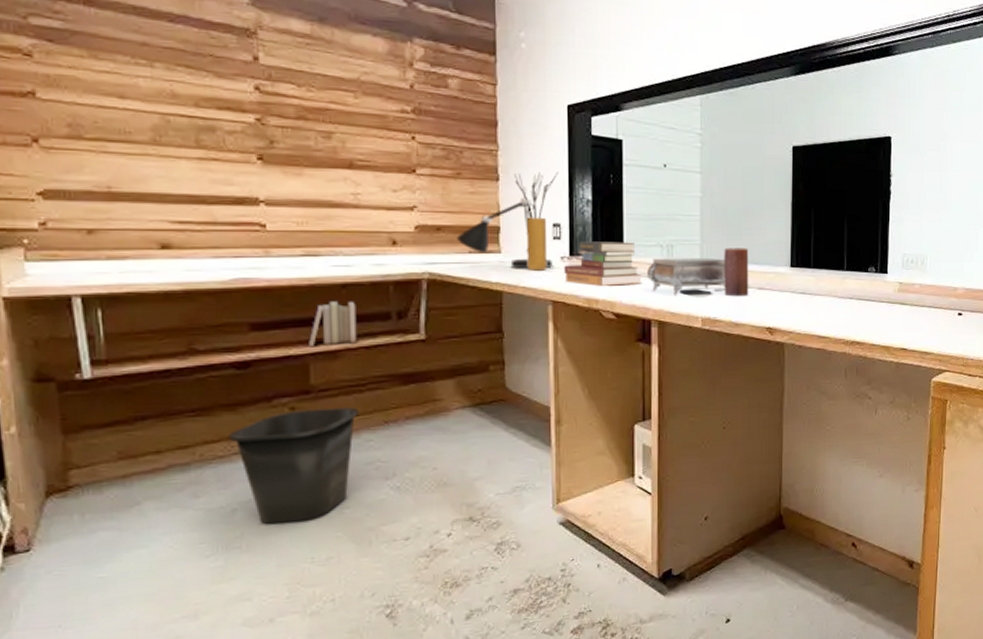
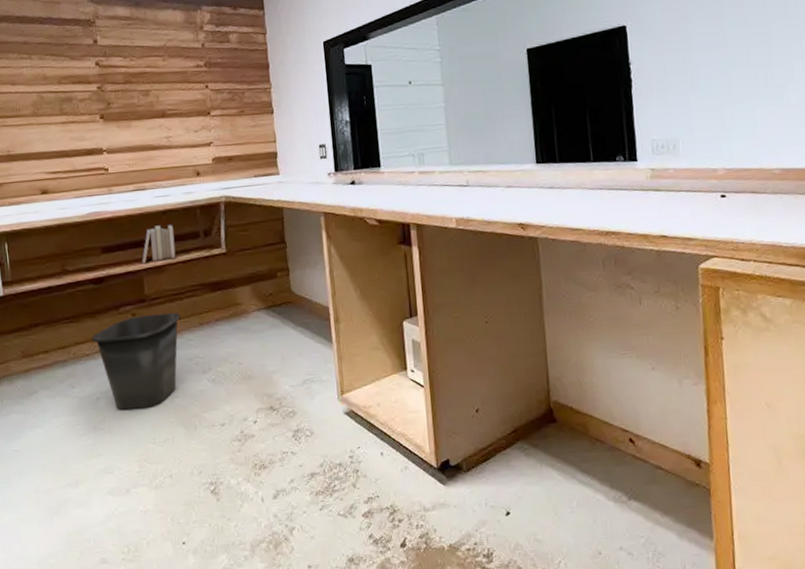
desk lamp: present [457,198,554,268] -> none [244,125,323,187]
vase: present [514,172,558,271] -> none [285,100,320,188]
books: present [564,241,642,287] -> none [331,154,399,197]
jewelry box: present [646,258,725,296] -> none [402,161,475,200]
candle: present [724,248,749,297] -> none [470,149,498,197]

